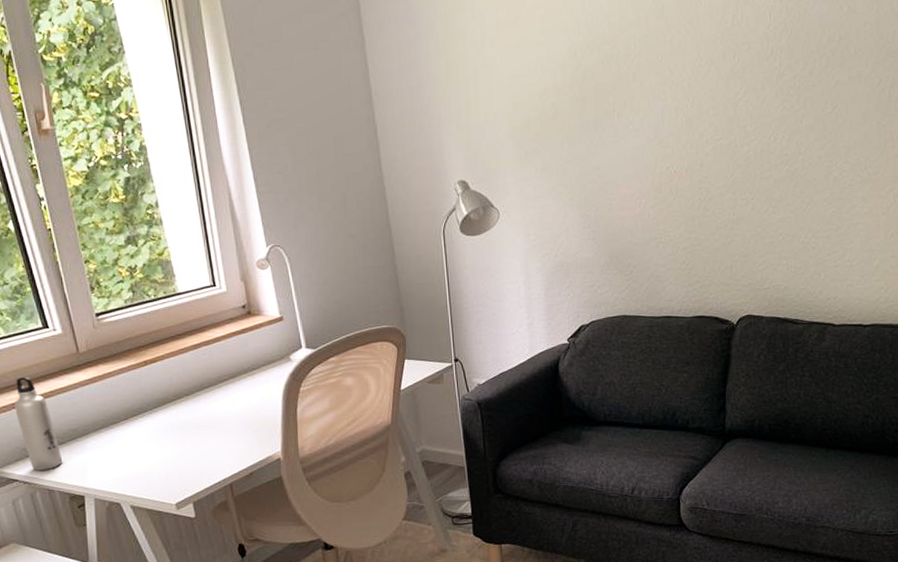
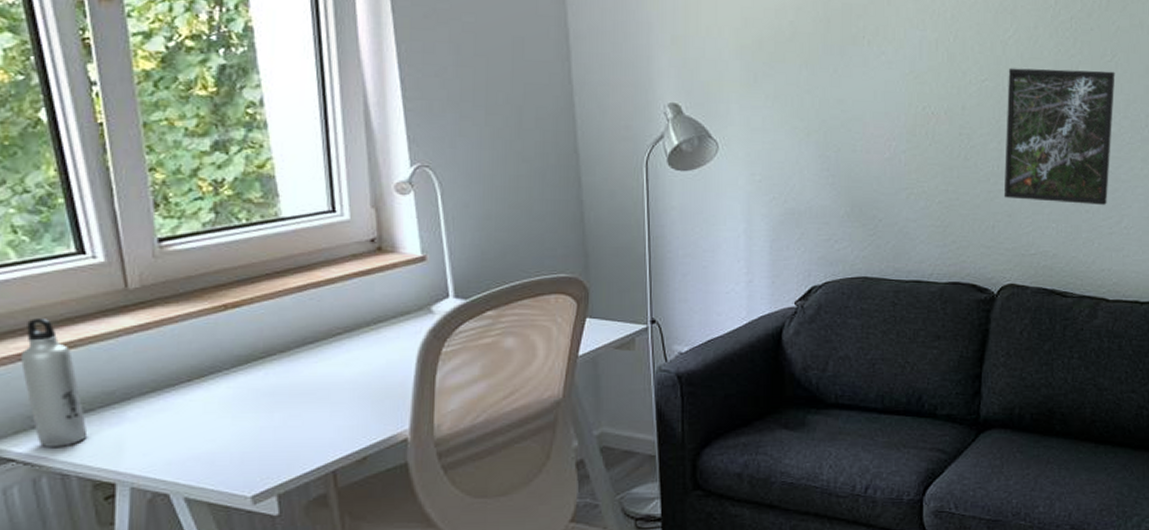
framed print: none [739,122,836,242] -> present [1003,68,1115,205]

